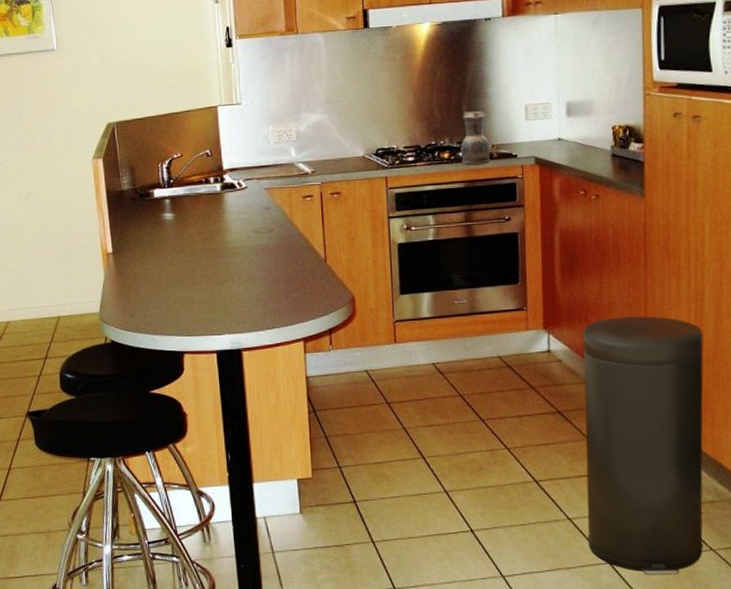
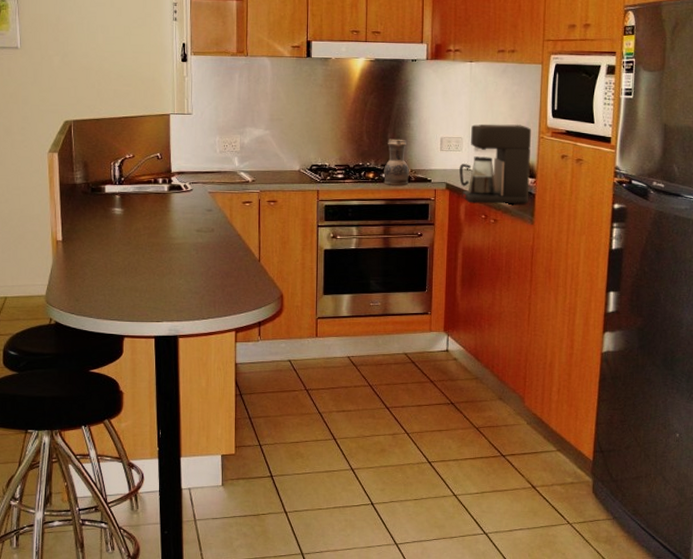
coffee maker: none [550,81,637,179] -> present [459,124,532,204]
pedal bin: present [582,316,704,575] -> none [469,324,573,544]

